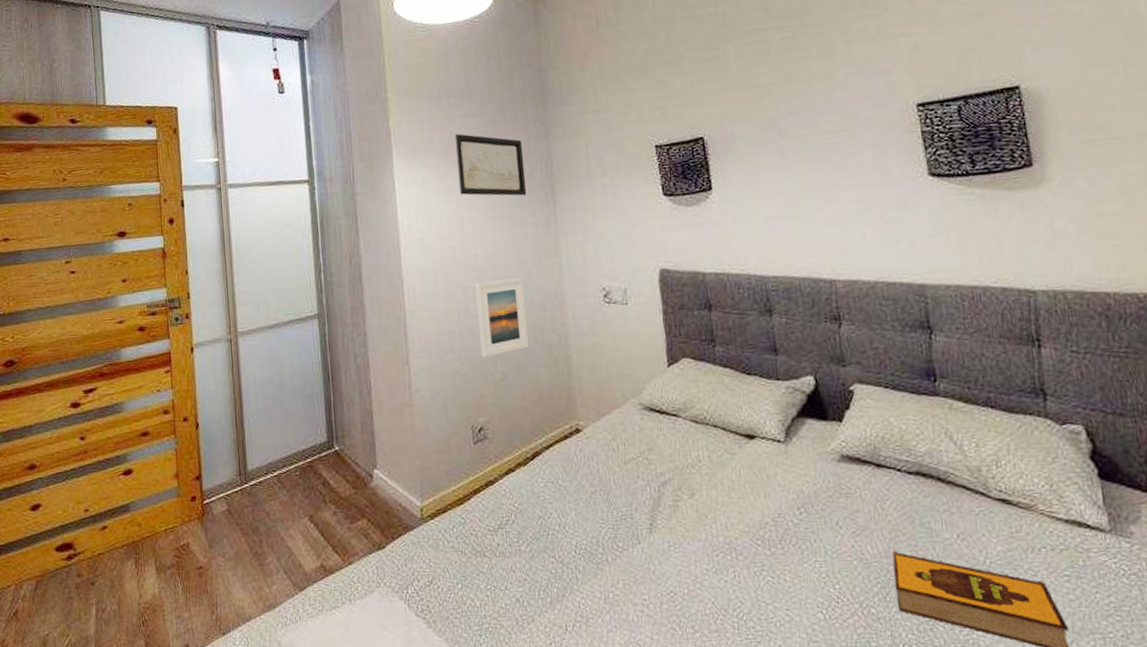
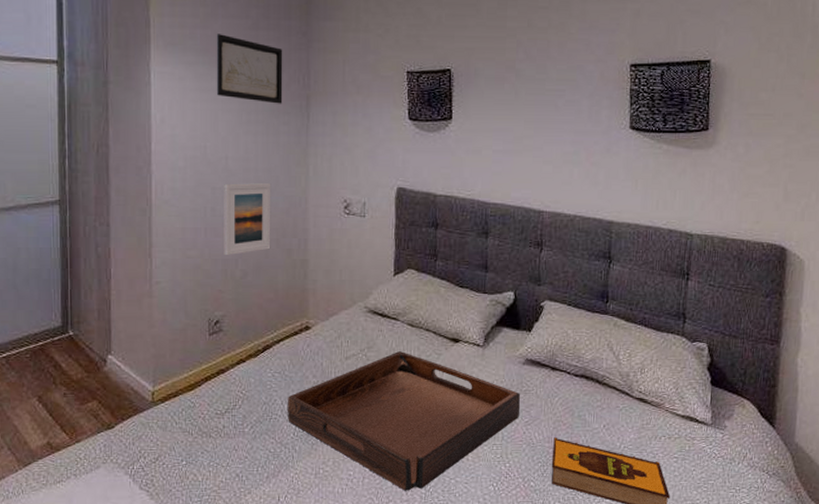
serving tray: none [564,452,843,619] -> present [288,351,521,491]

